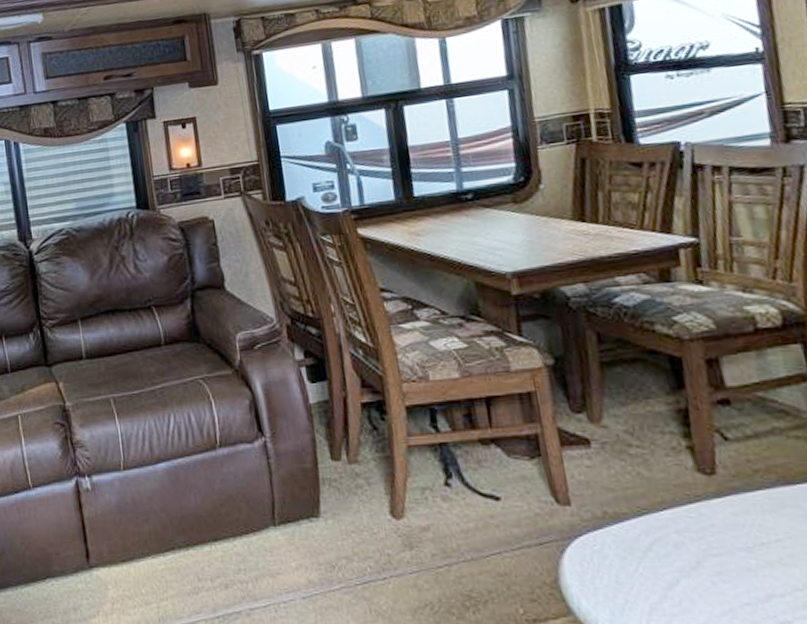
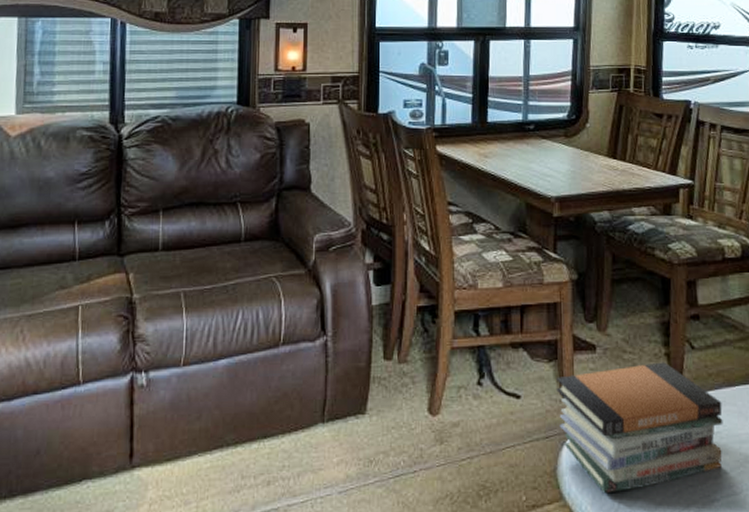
book stack: none [543,456,789,609] -> present [556,362,723,494]

